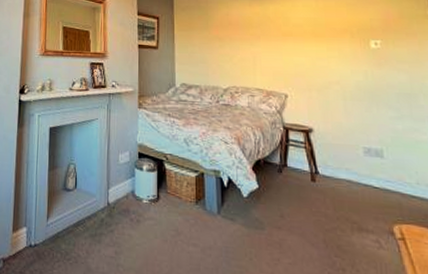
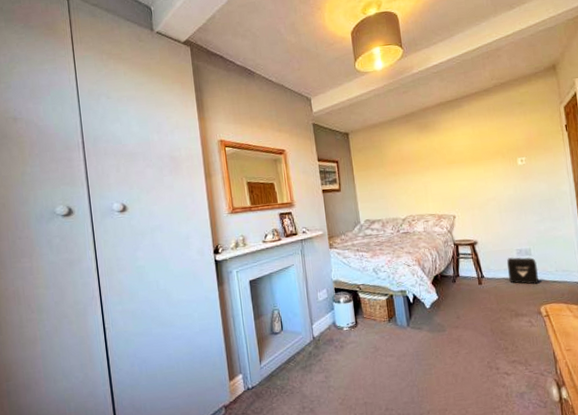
air purifier: none [349,156,392,195] -> present [506,257,539,285]

